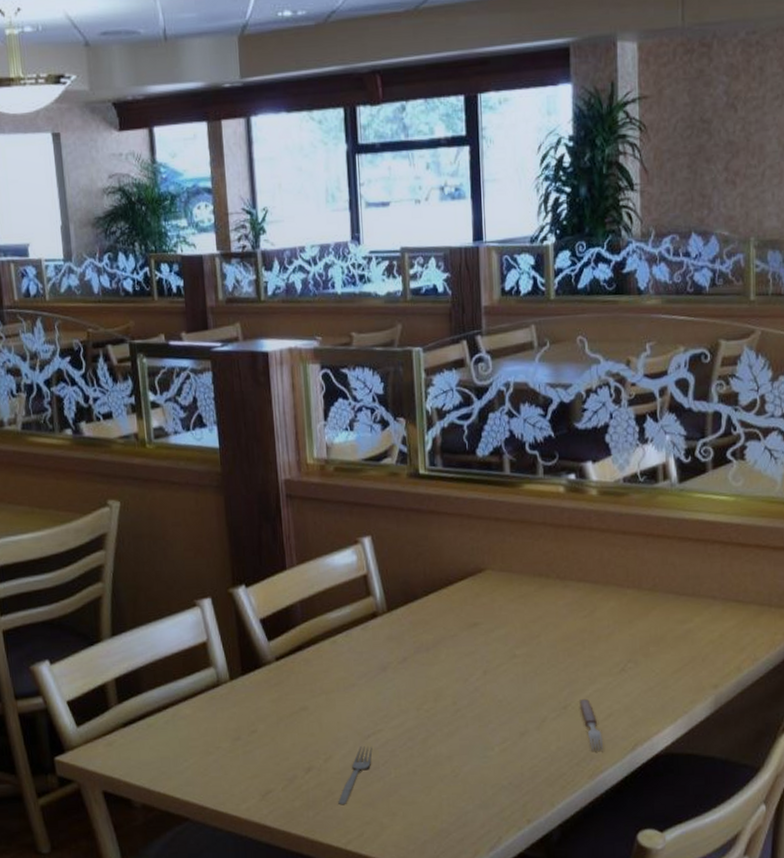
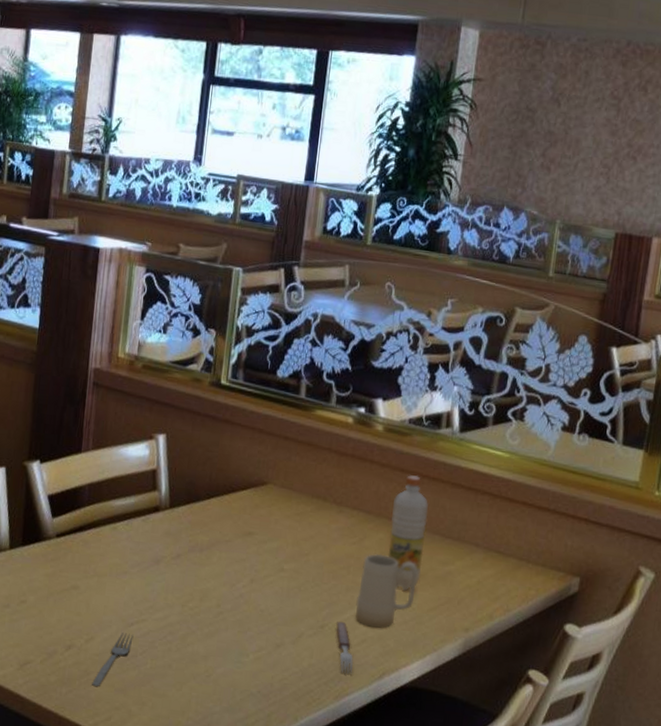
beer mug: none [596,623,657,700] -> present [355,553,419,628]
beverage bottle: none [619,536,660,658] -> present [387,475,429,592]

